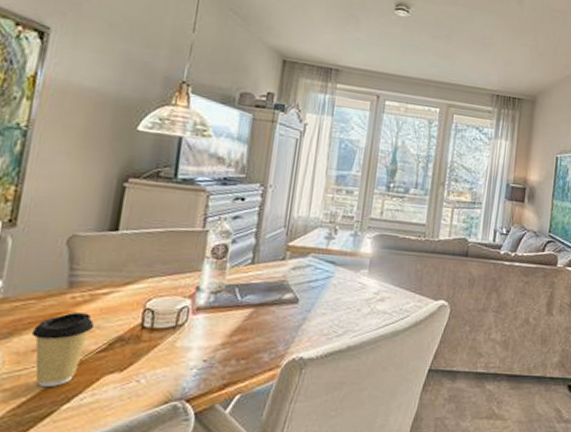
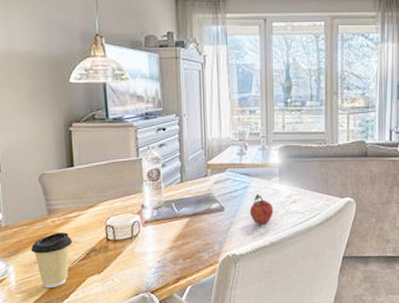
fruit: none [328,287,357,325] -> present [249,194,274,226]

